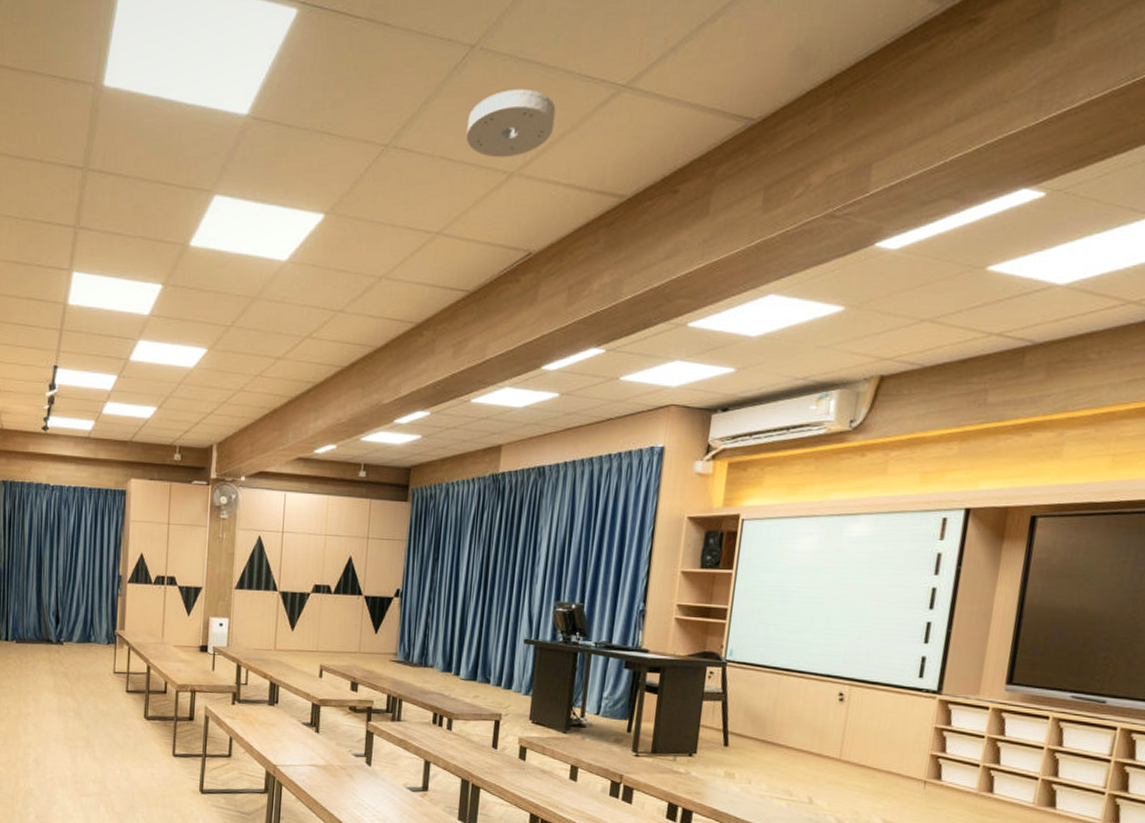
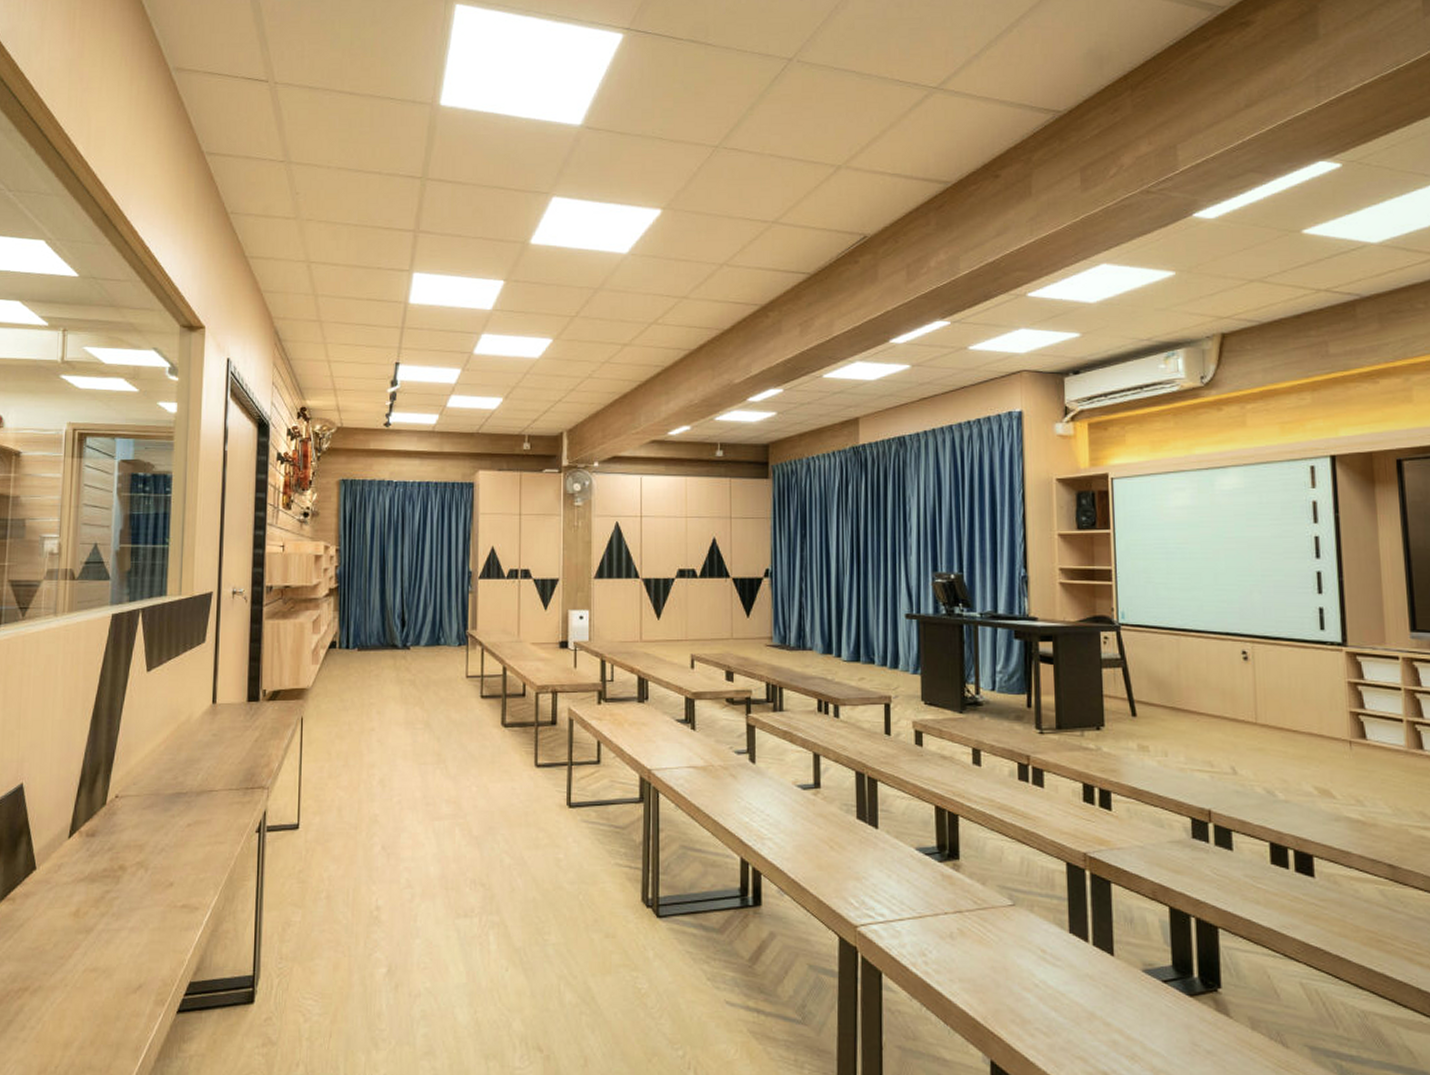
smoke detector: present [466,88,556,158] -> none [792,93,875,154]

